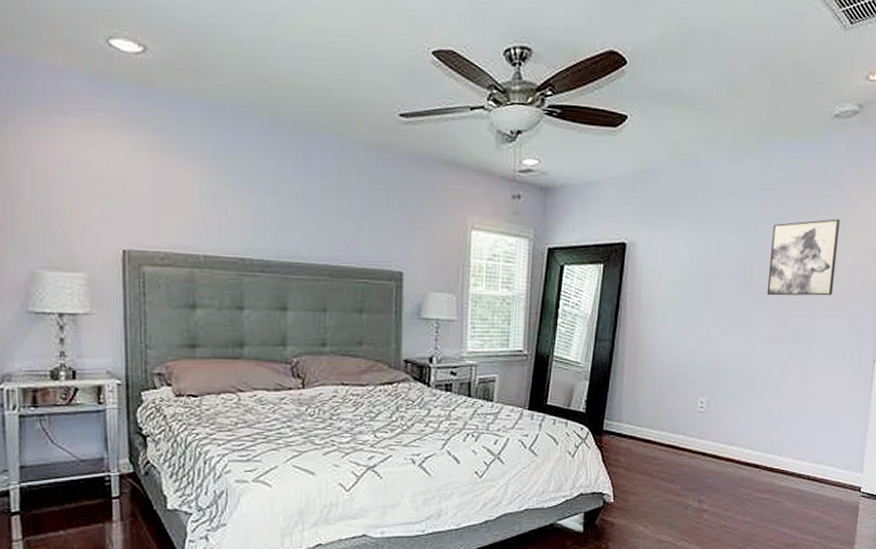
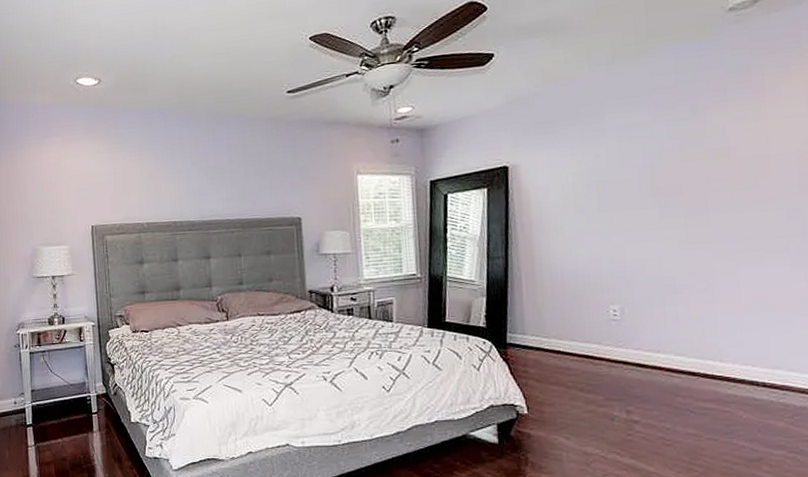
wall art: present [766,218,840,296] -> none [672,109,761,197]

